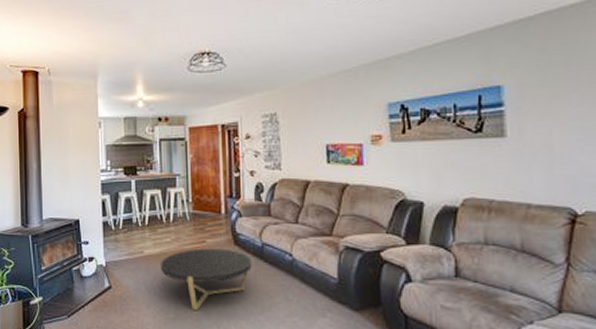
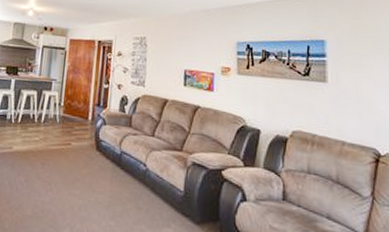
coffee table: present [161,248,252,310] -> none [26,150,110,210]

